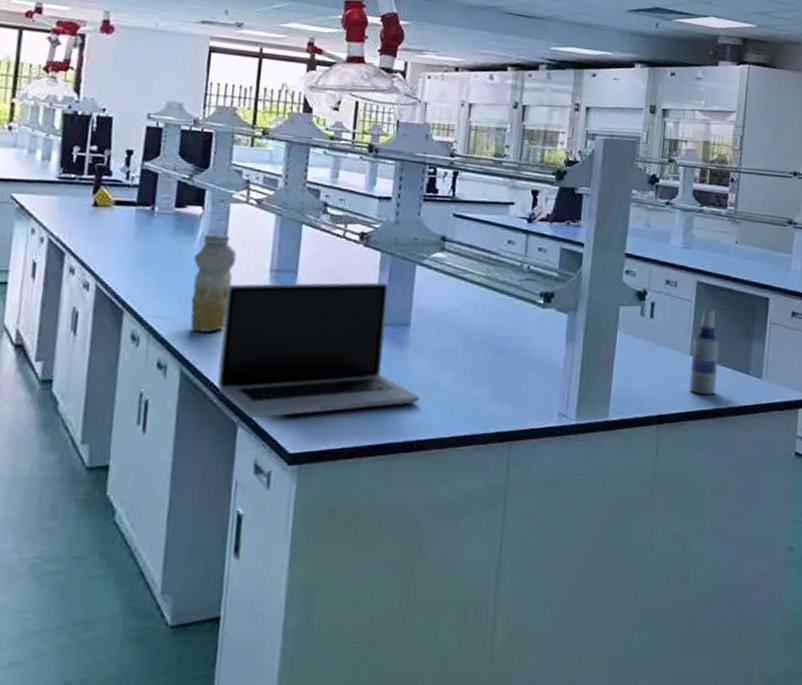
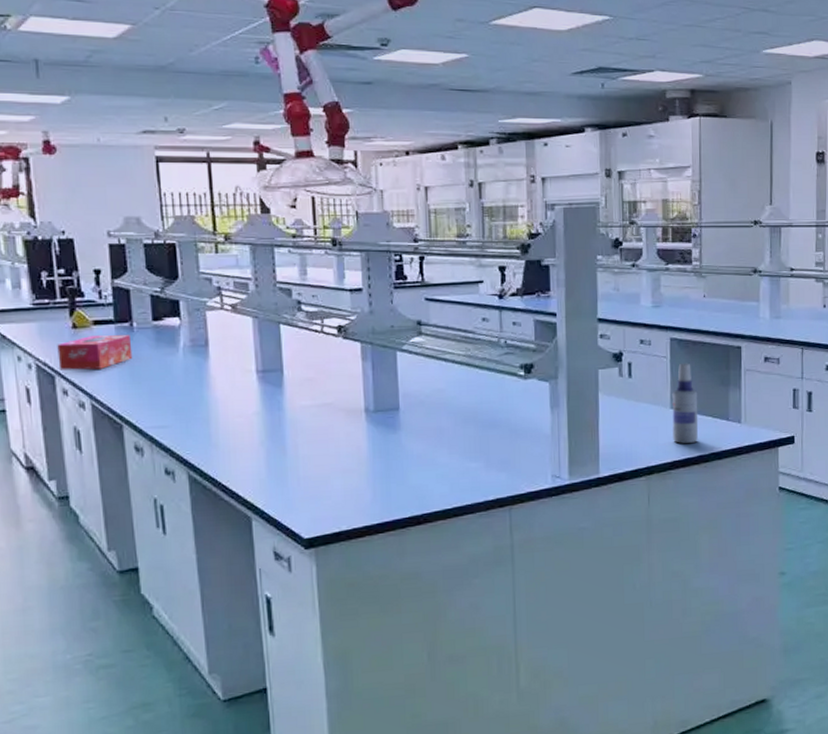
tissue box: none [71,215,150,251] -> present [57,335,133,370]
beverage bottle: present [190,234,237,332] -> none [181,342,222,436]
laptop: present [217,282,420,418] -> none [217,372,419,510]

